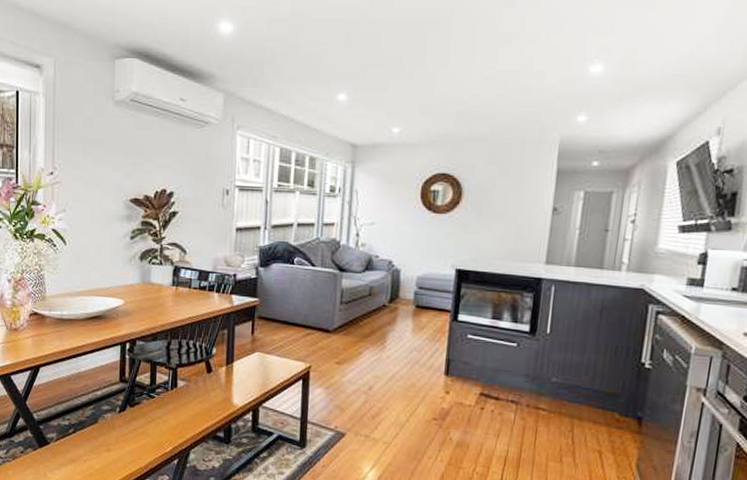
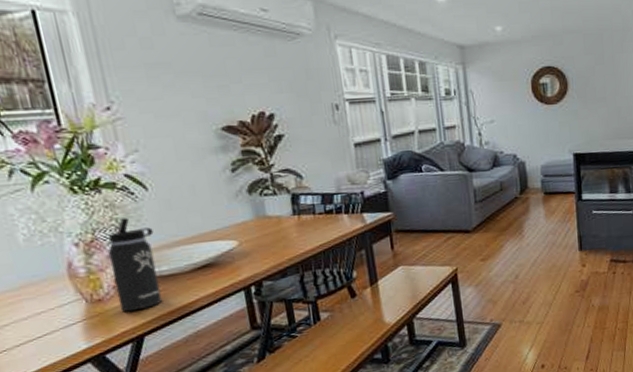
thermos bottle: none [28,265,63,344] -> present [107,217,163,312]

